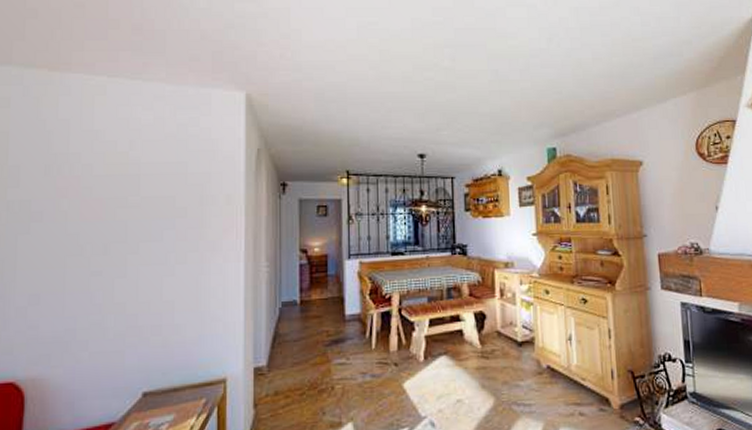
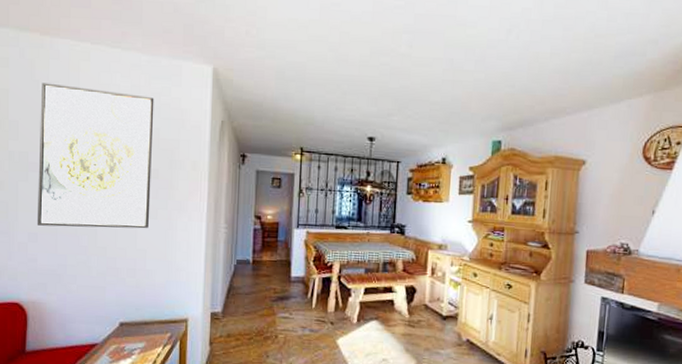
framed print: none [39,121,181,285] -> present [37,83,154,229]

